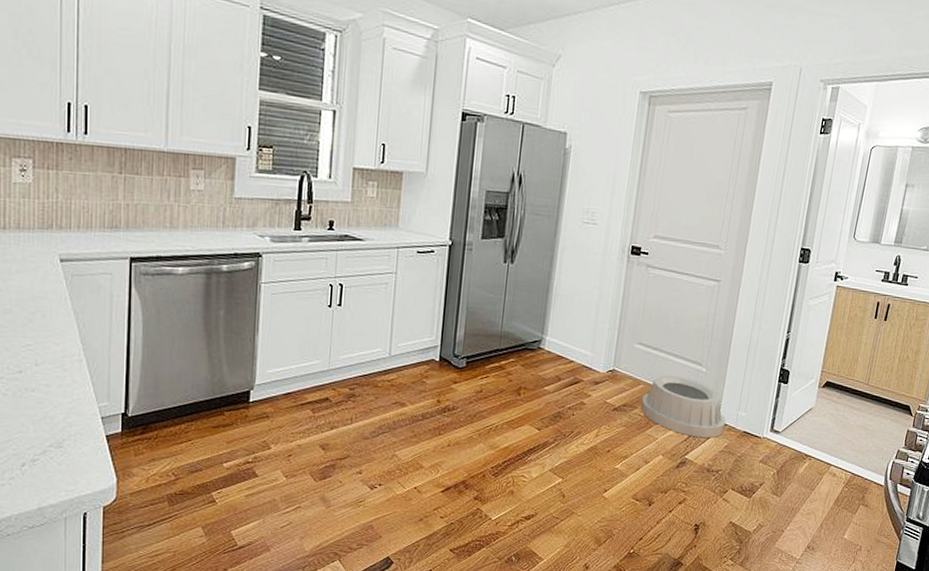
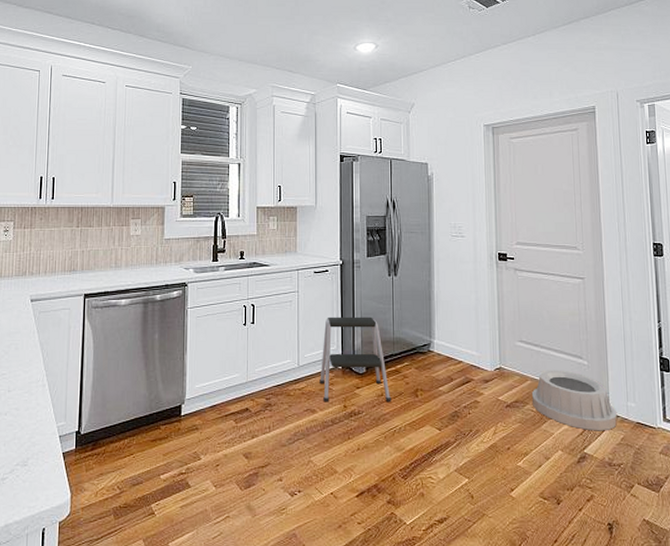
step stool: none [412,304,491,400] -> present [320,316,391,403]

